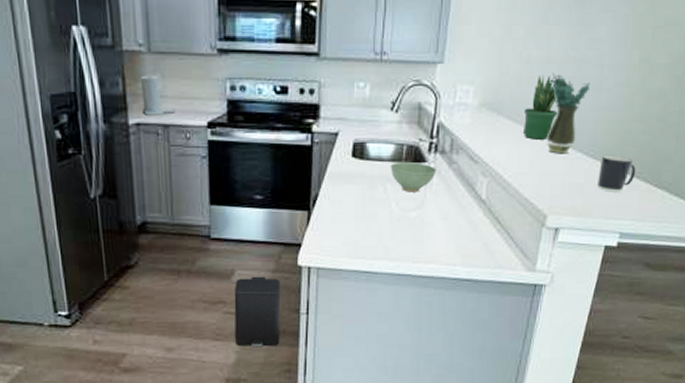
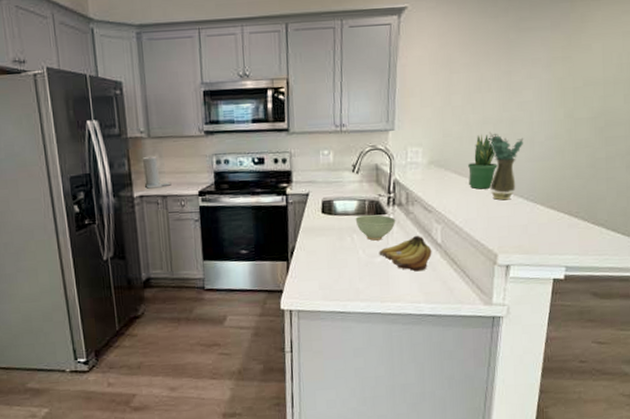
pedal bin: present [233,276,281,347] -> none [226,320,269,384]
fruit: none [414,188,474,230] -> present [379,235,432,272]
mug: present [597,155,636,192] -> none [540,198,574,231]

